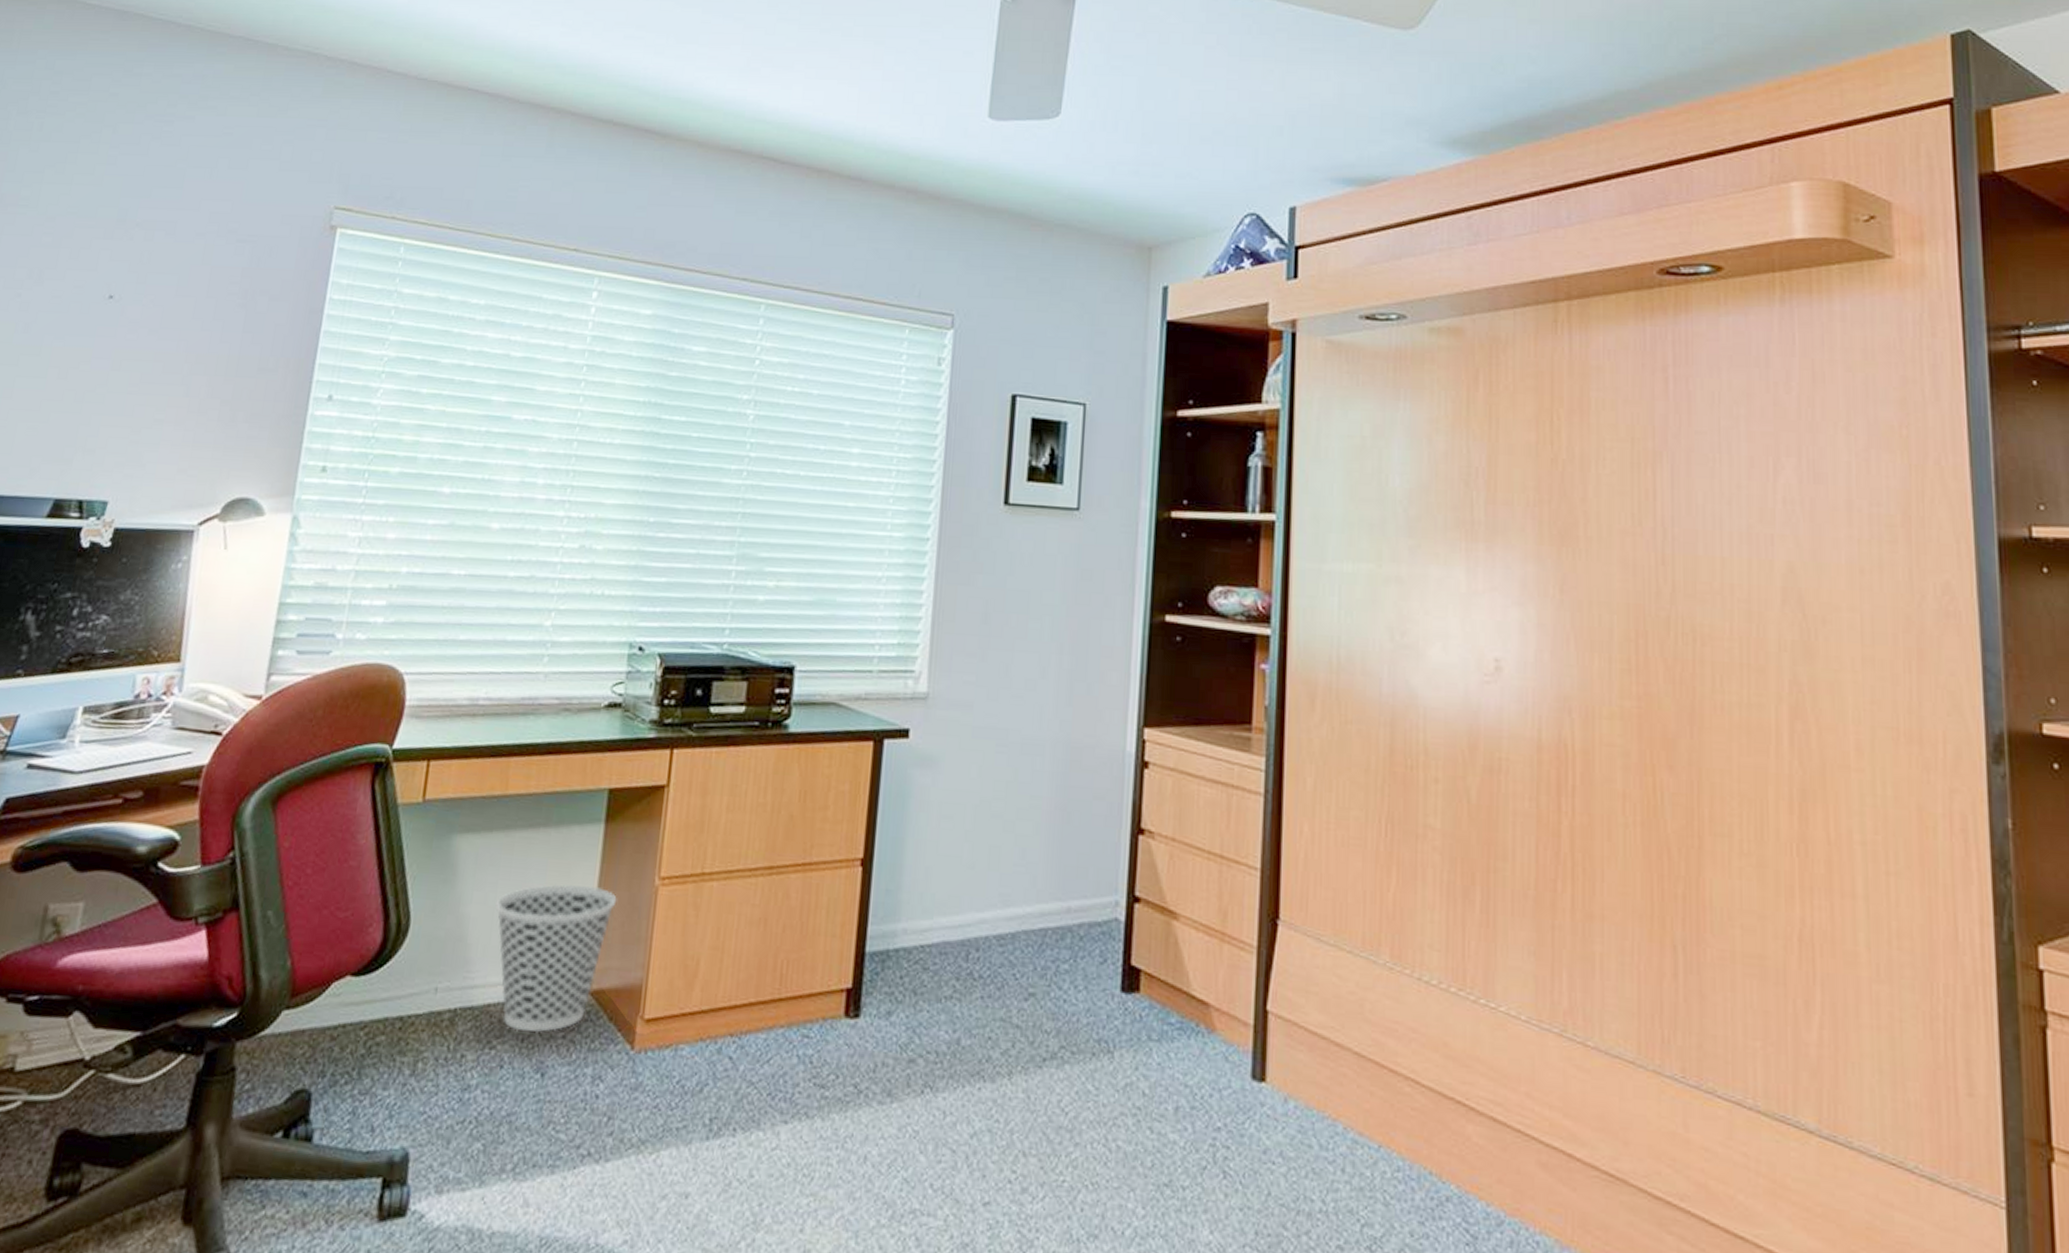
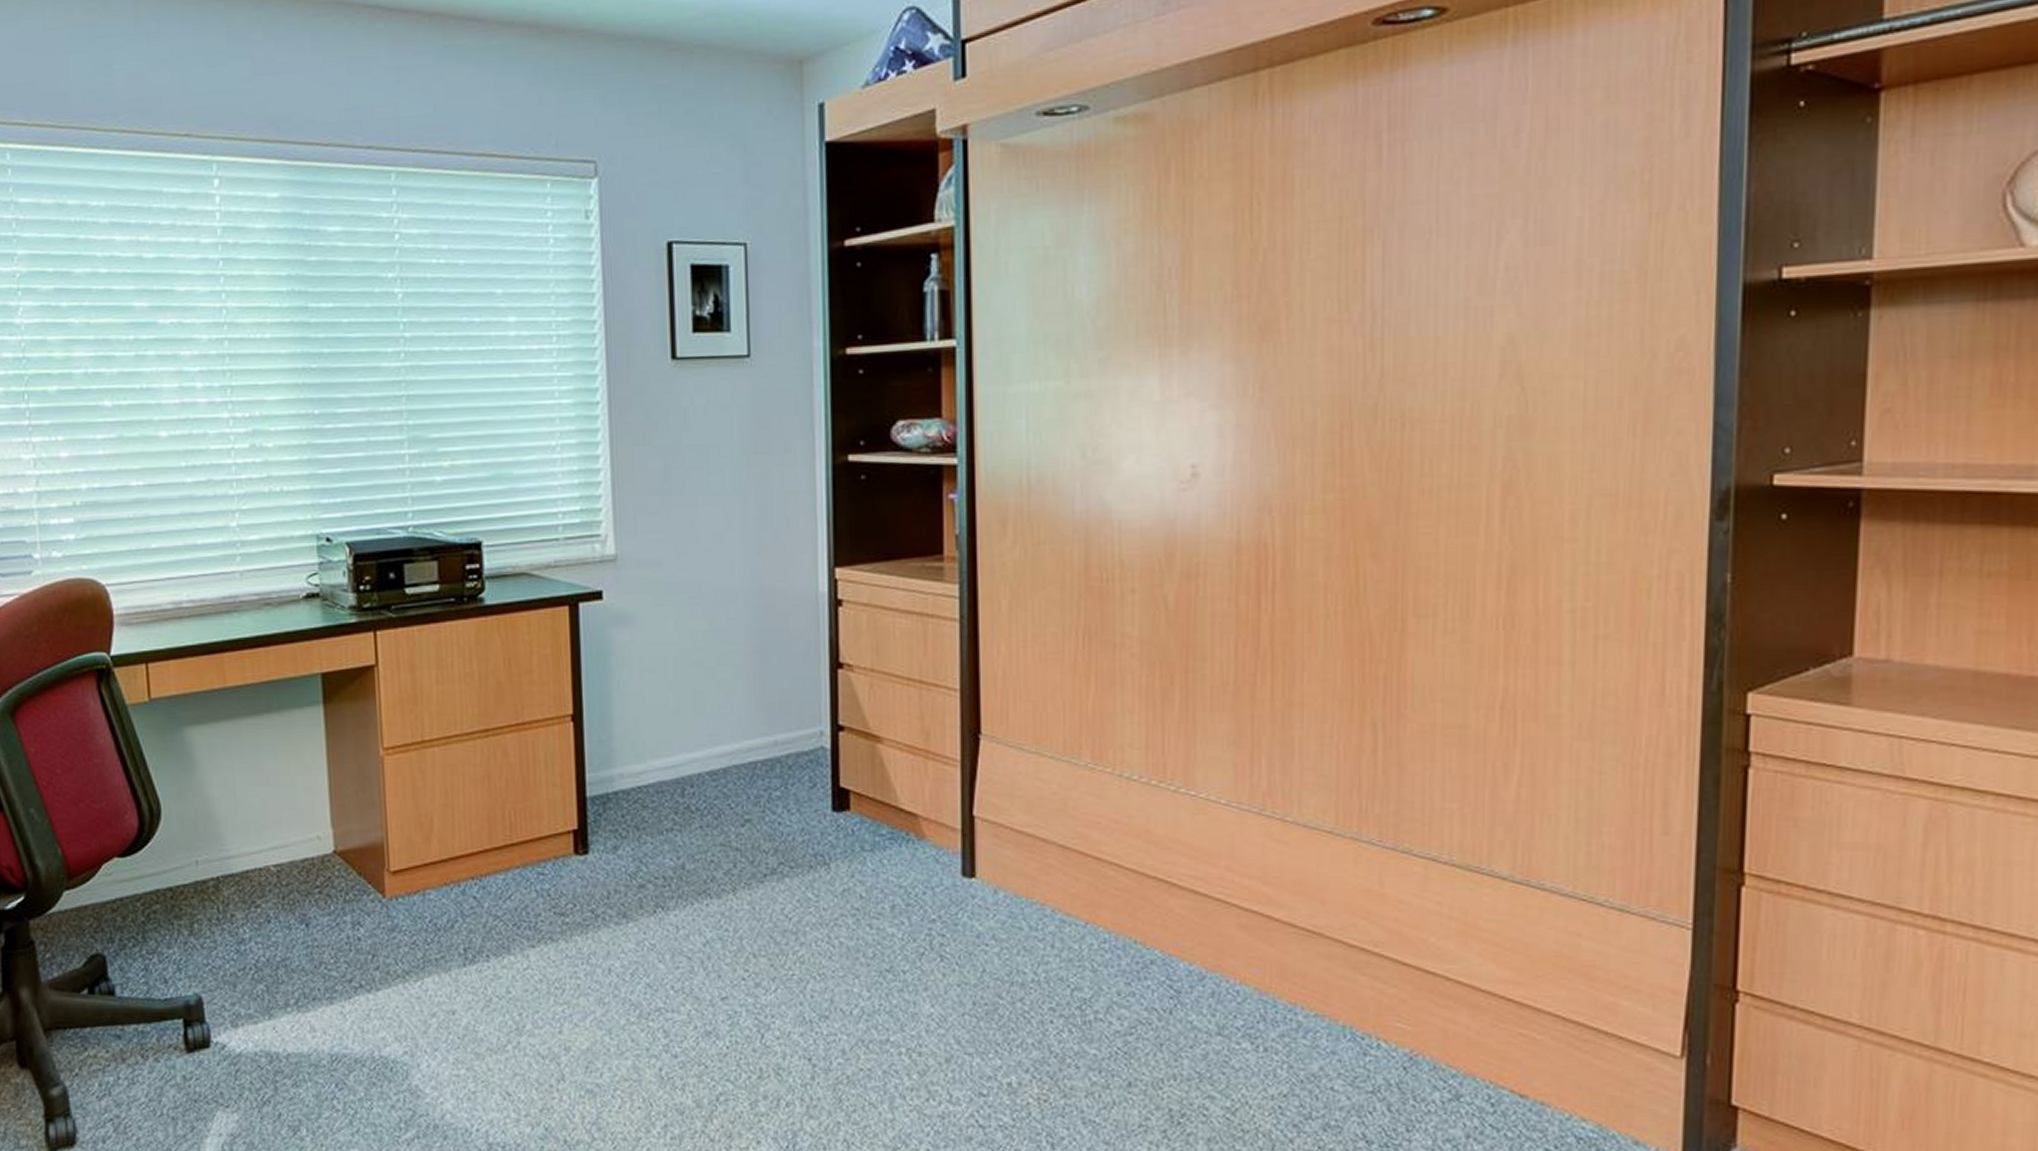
wastebasket: present [495,884,617,1033] -> none [235,761,347,891]

